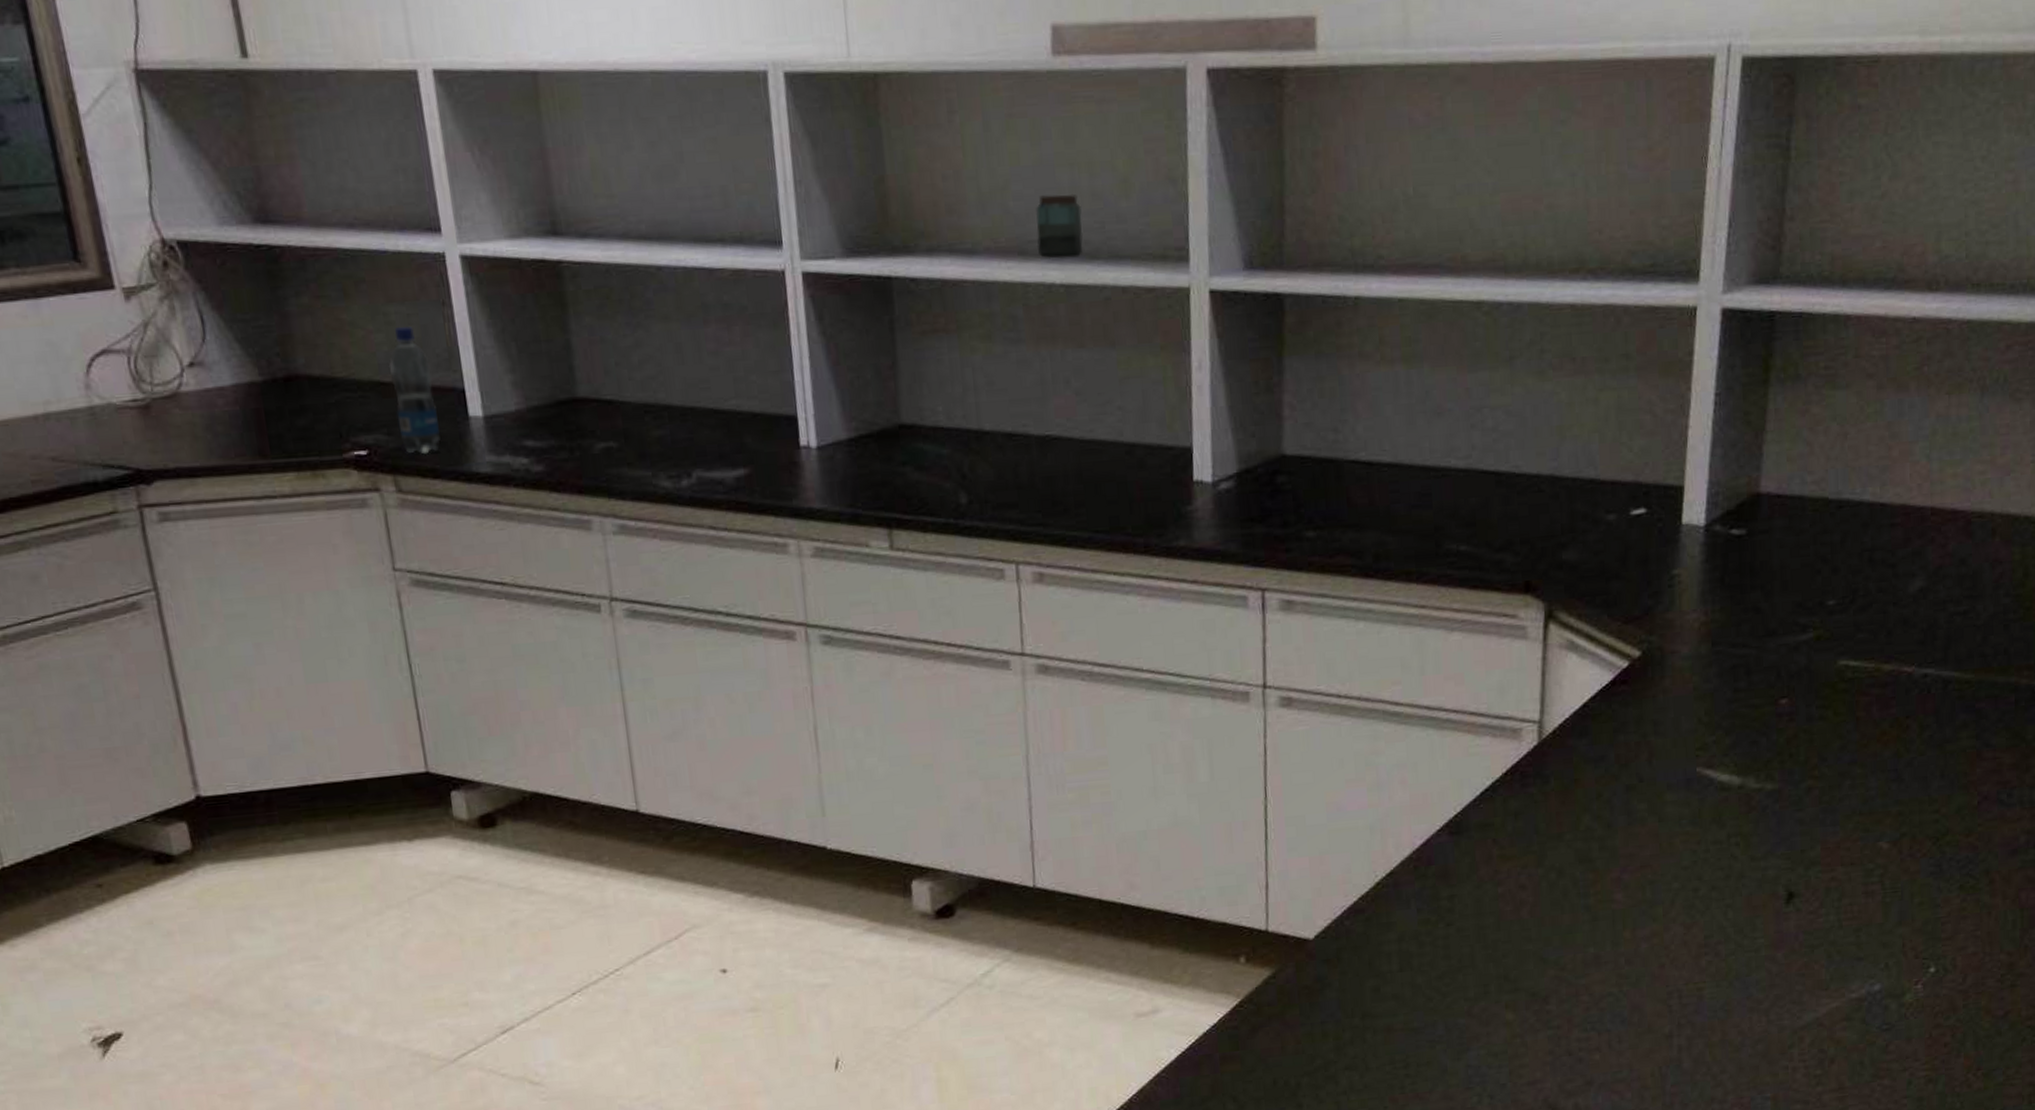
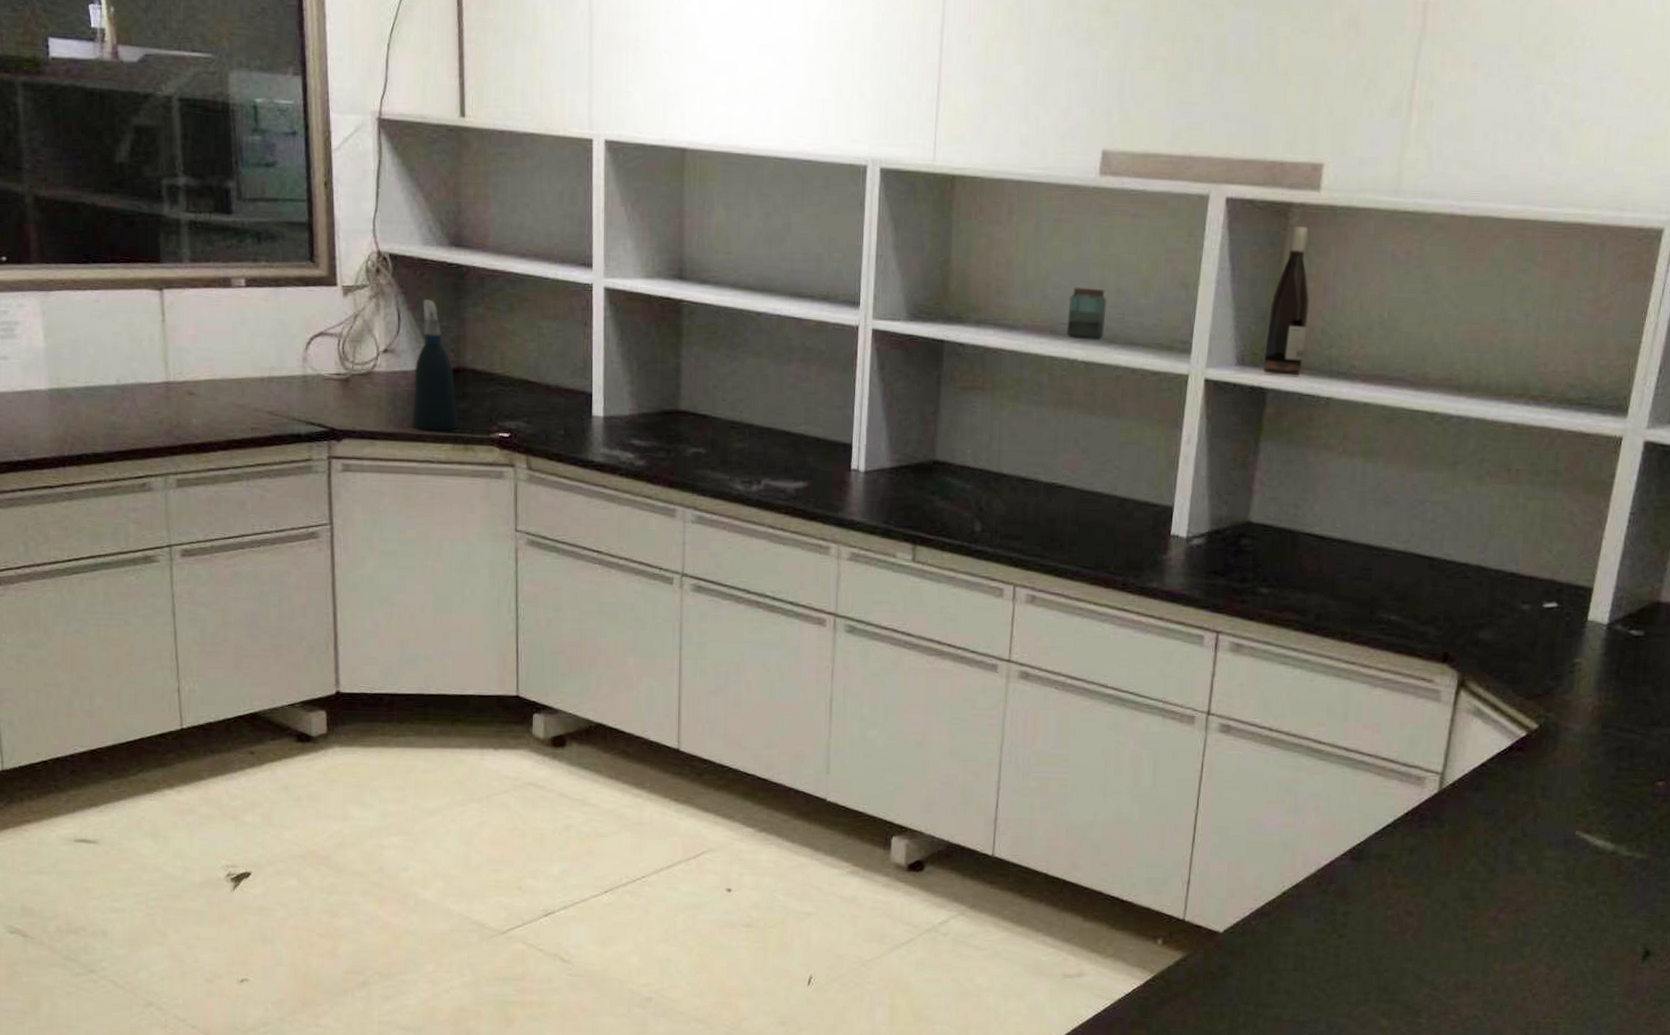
spray bottle: none [230,293,302,458] -> present [412,299,459,431]
bottle: present [388,327,441,455] -> none [536,339,568,442]
bottle: none [1274,94,1322,277] -> present [1262,225,1310,376]

